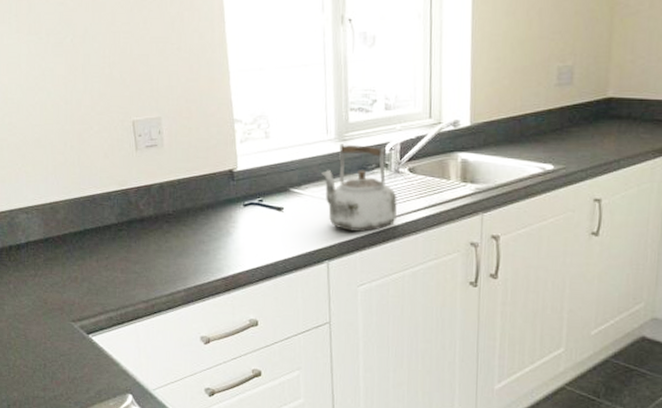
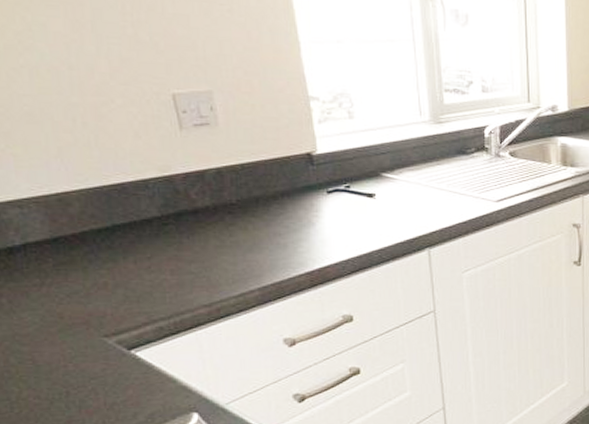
kettle: present [321,144,397,233] -> none [416,126,499,218]

